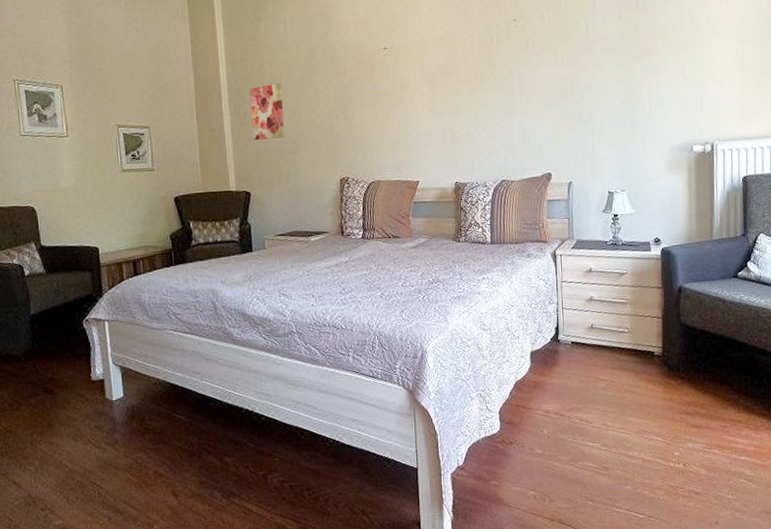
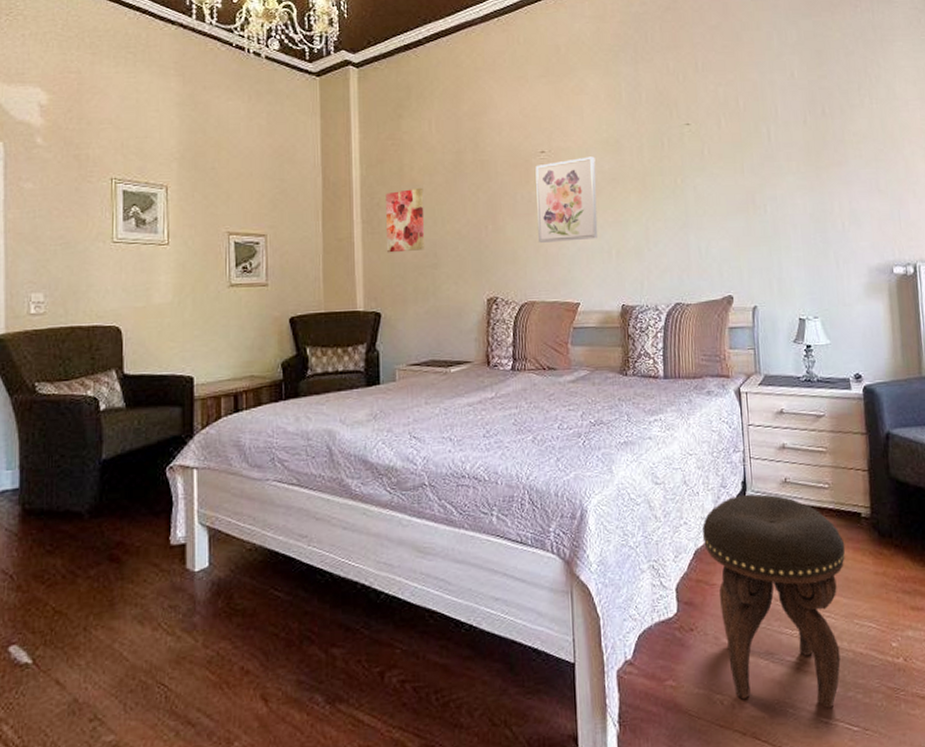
wall art: none [379,51,435,130] -> present [535,156,598,243]
footstool: none [521,337,640,502] -> present [702,494,846,709]

